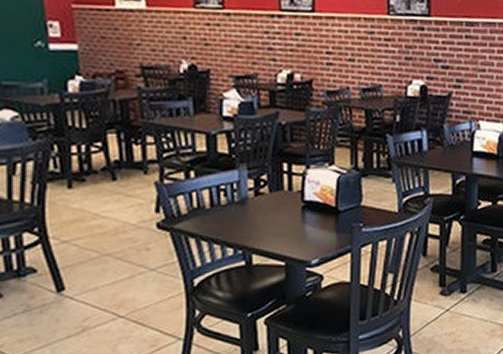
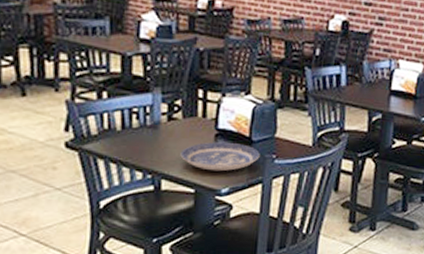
plate: none [269,214,347,243] -> present [180,142,260,172]

